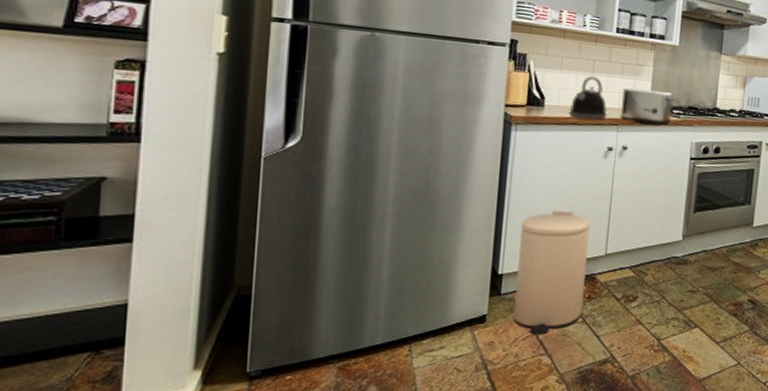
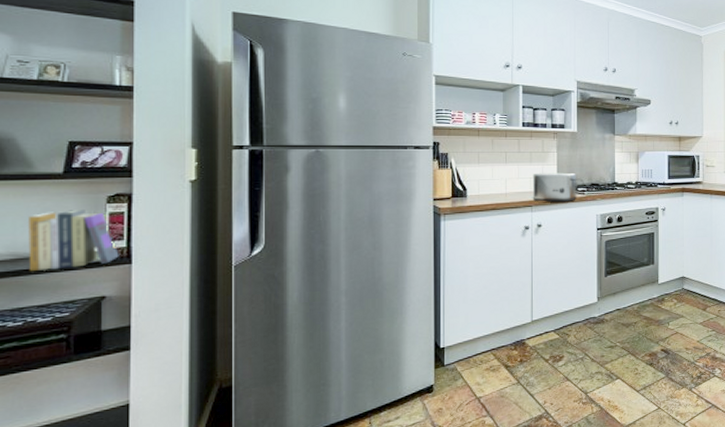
books: none [14,71,126,140] -> present [28,210,119,271]
pedal bin: present [514,211,590,335] -> none [456,286,516,399]
kettle: present [569,75,608,121] -> none [488,166,521,205]

